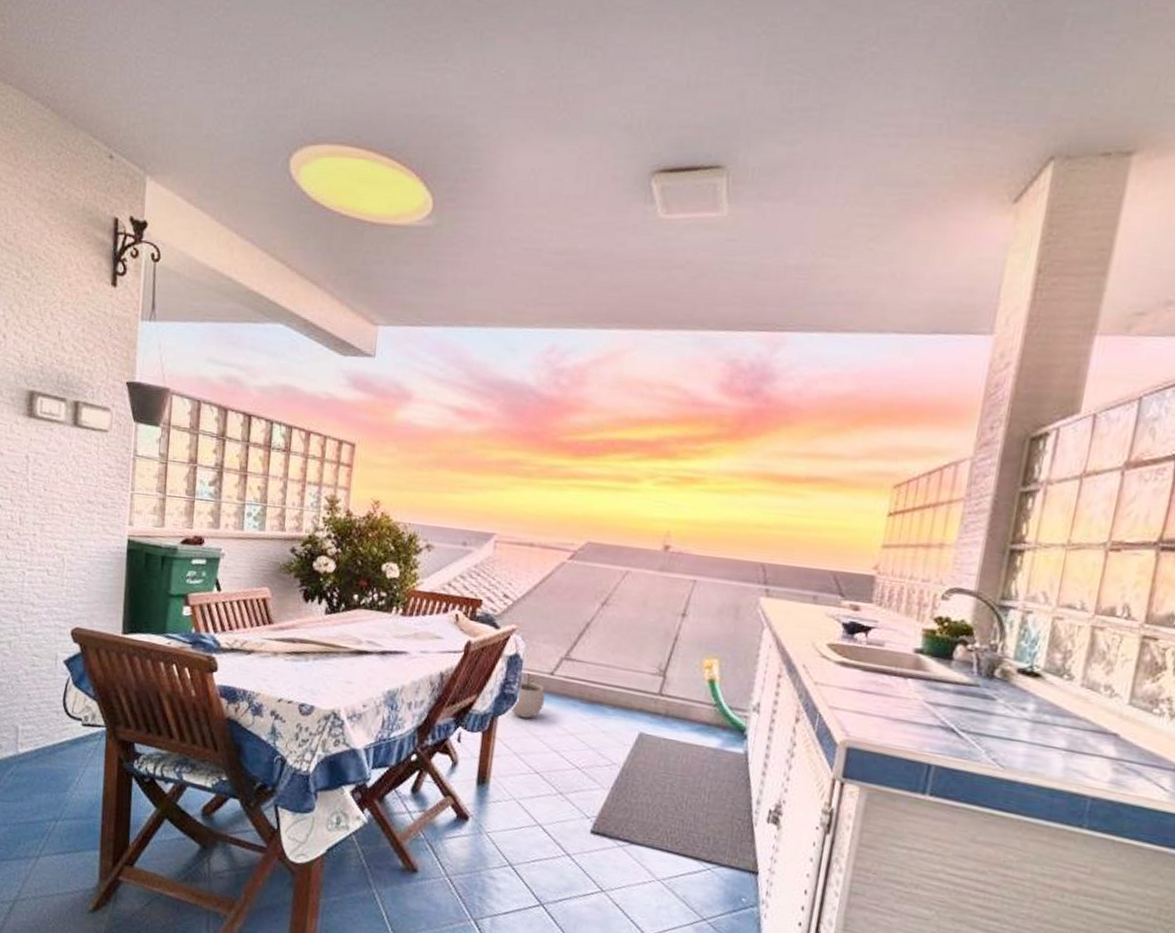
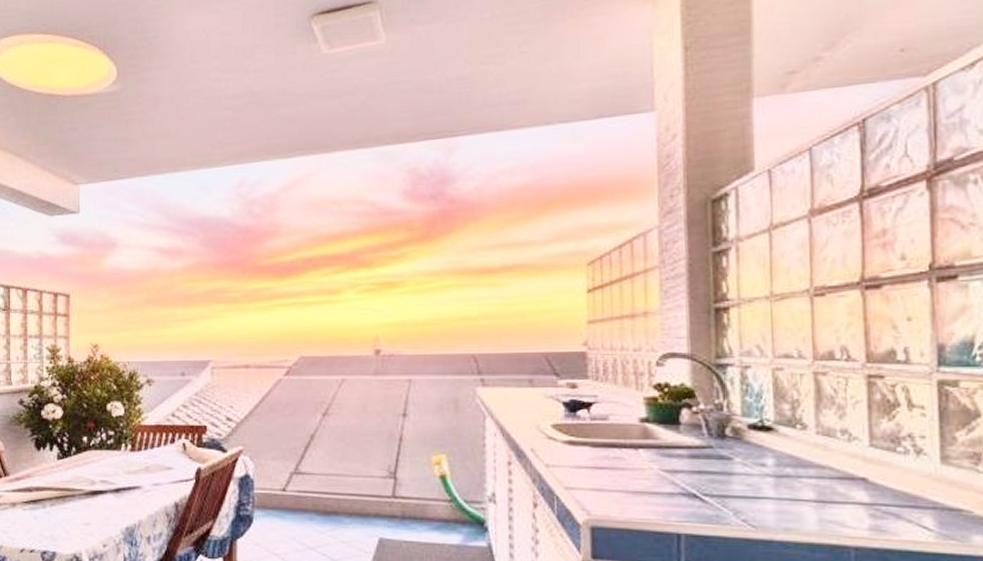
plant pot: present [509,673,546,719] -> none [246,493,281,538]

